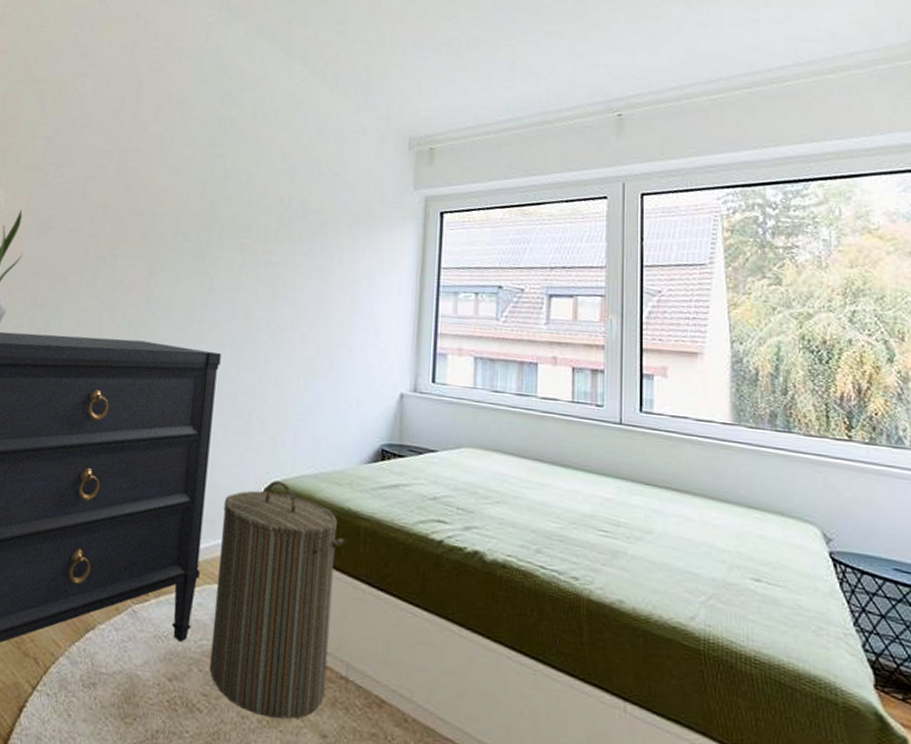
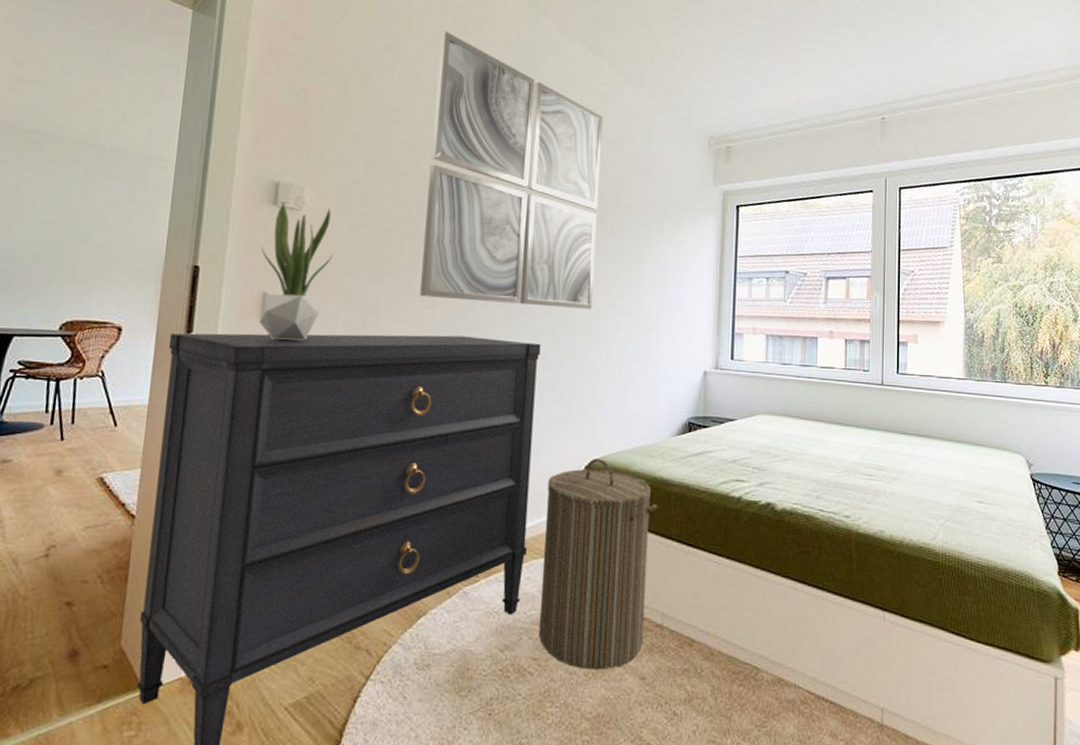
wall art: none [102,37,293,319] -> present [420,30,603,309]

